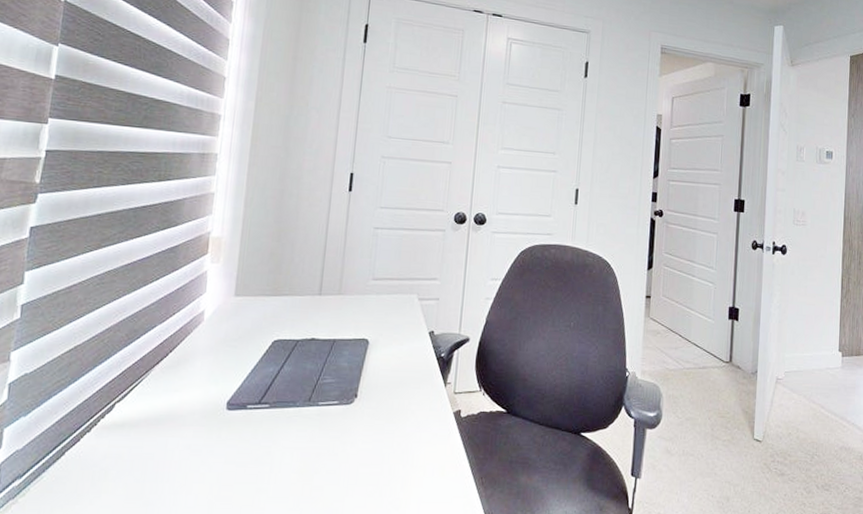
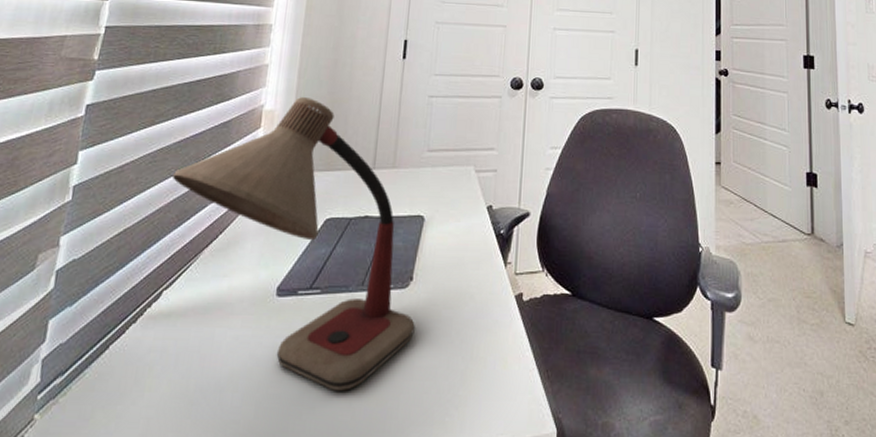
desk lamp: none [120,225,359,494] -> present [171,97,415,391]

